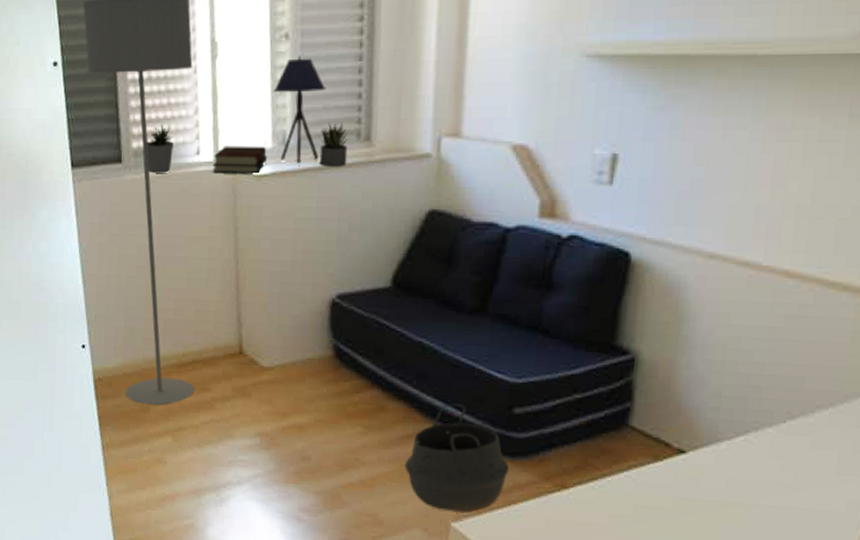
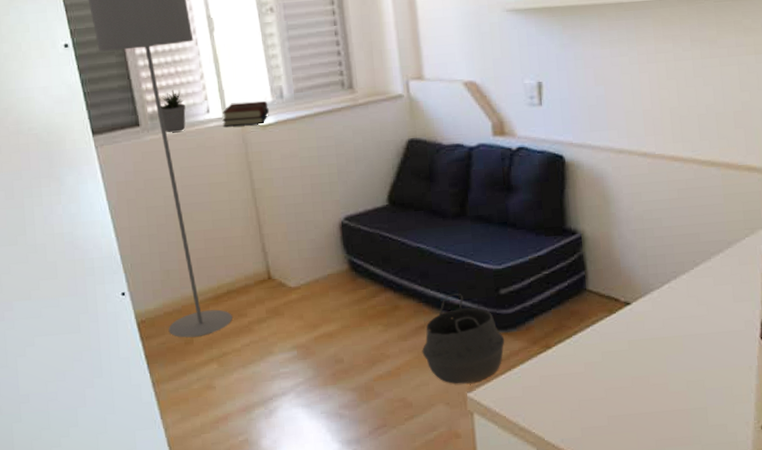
table lamp: present [273,55,327,164] -> none [266,24,313,113]
succulent plant: present [319,122,348,168] -> none [311,76,337,114]

